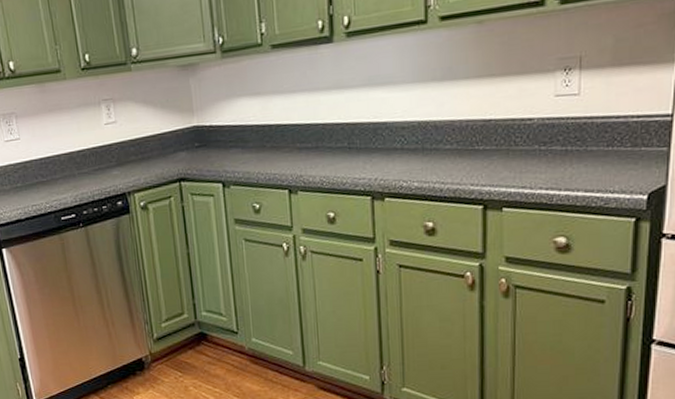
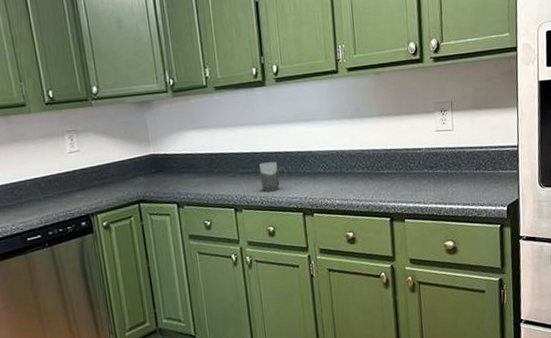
mug: none [320,135,355,170] -> present [259,162,288,192]

